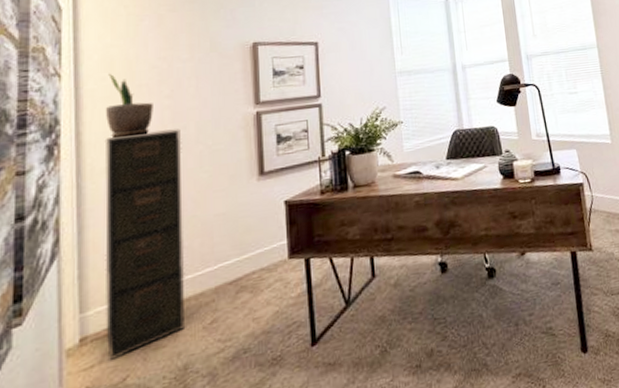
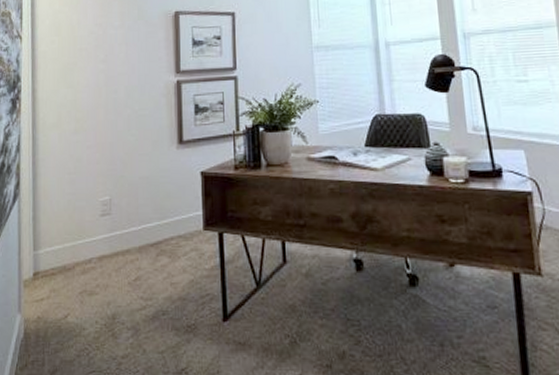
filing cabinet: present [104,129,185,360] -> none [52,92,114,297]
potted plant: present [105,73,153,138] -> none [54,37,91,97]

